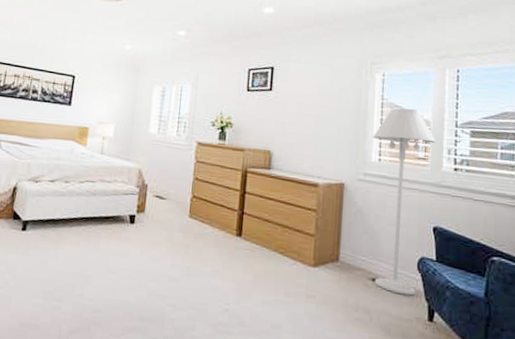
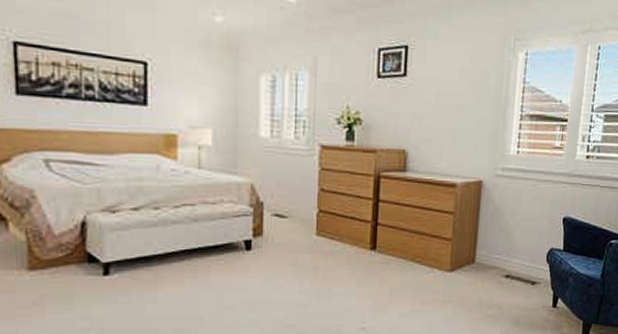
floor lamp: present [372,108,436,296] -> none [507,92,572,287]

